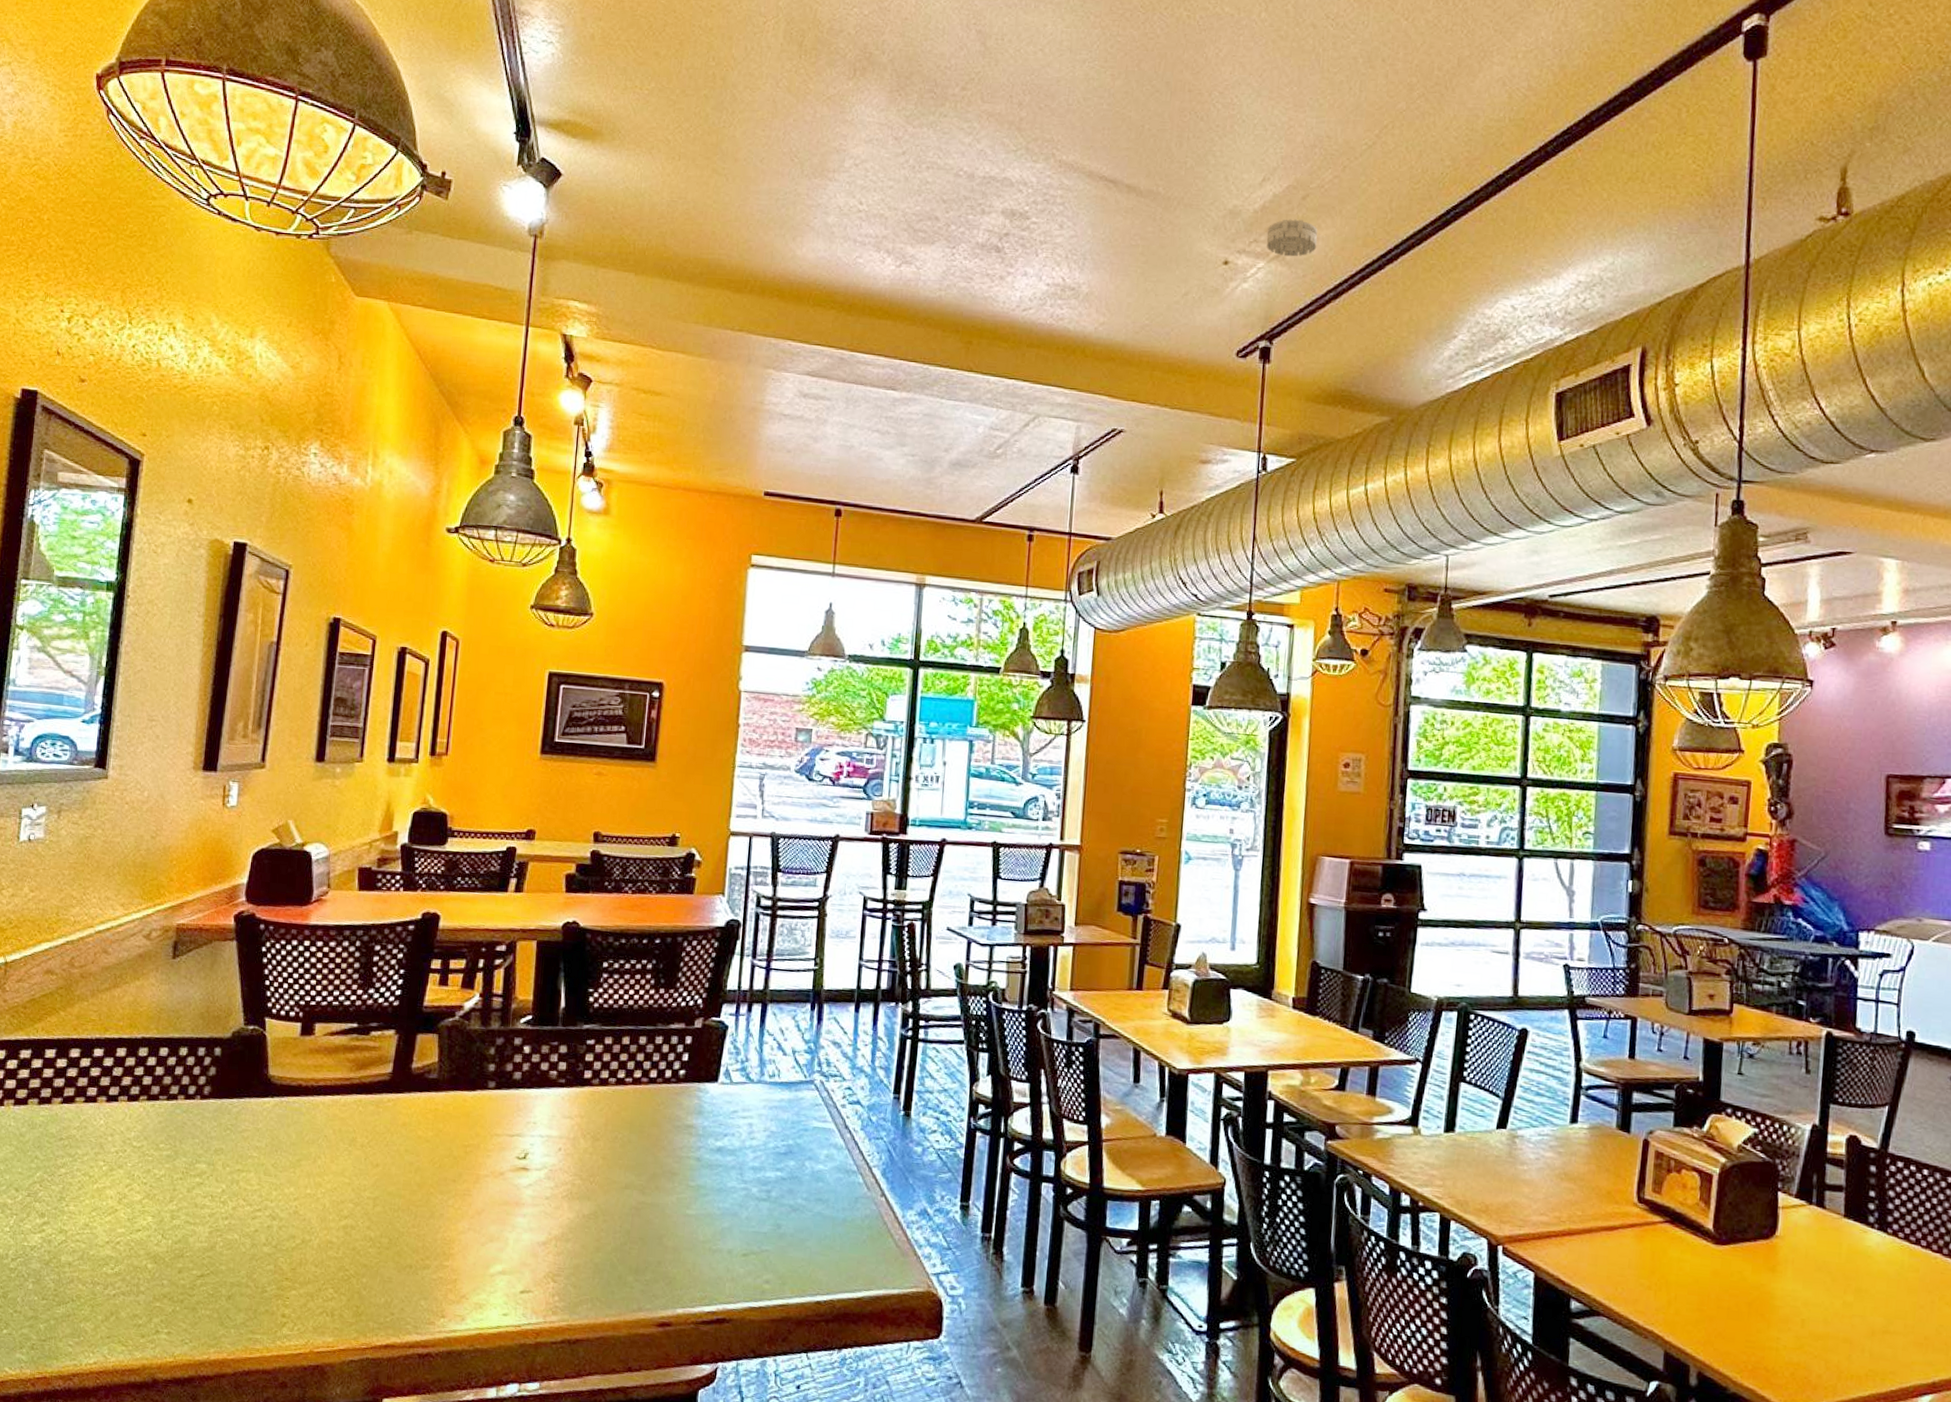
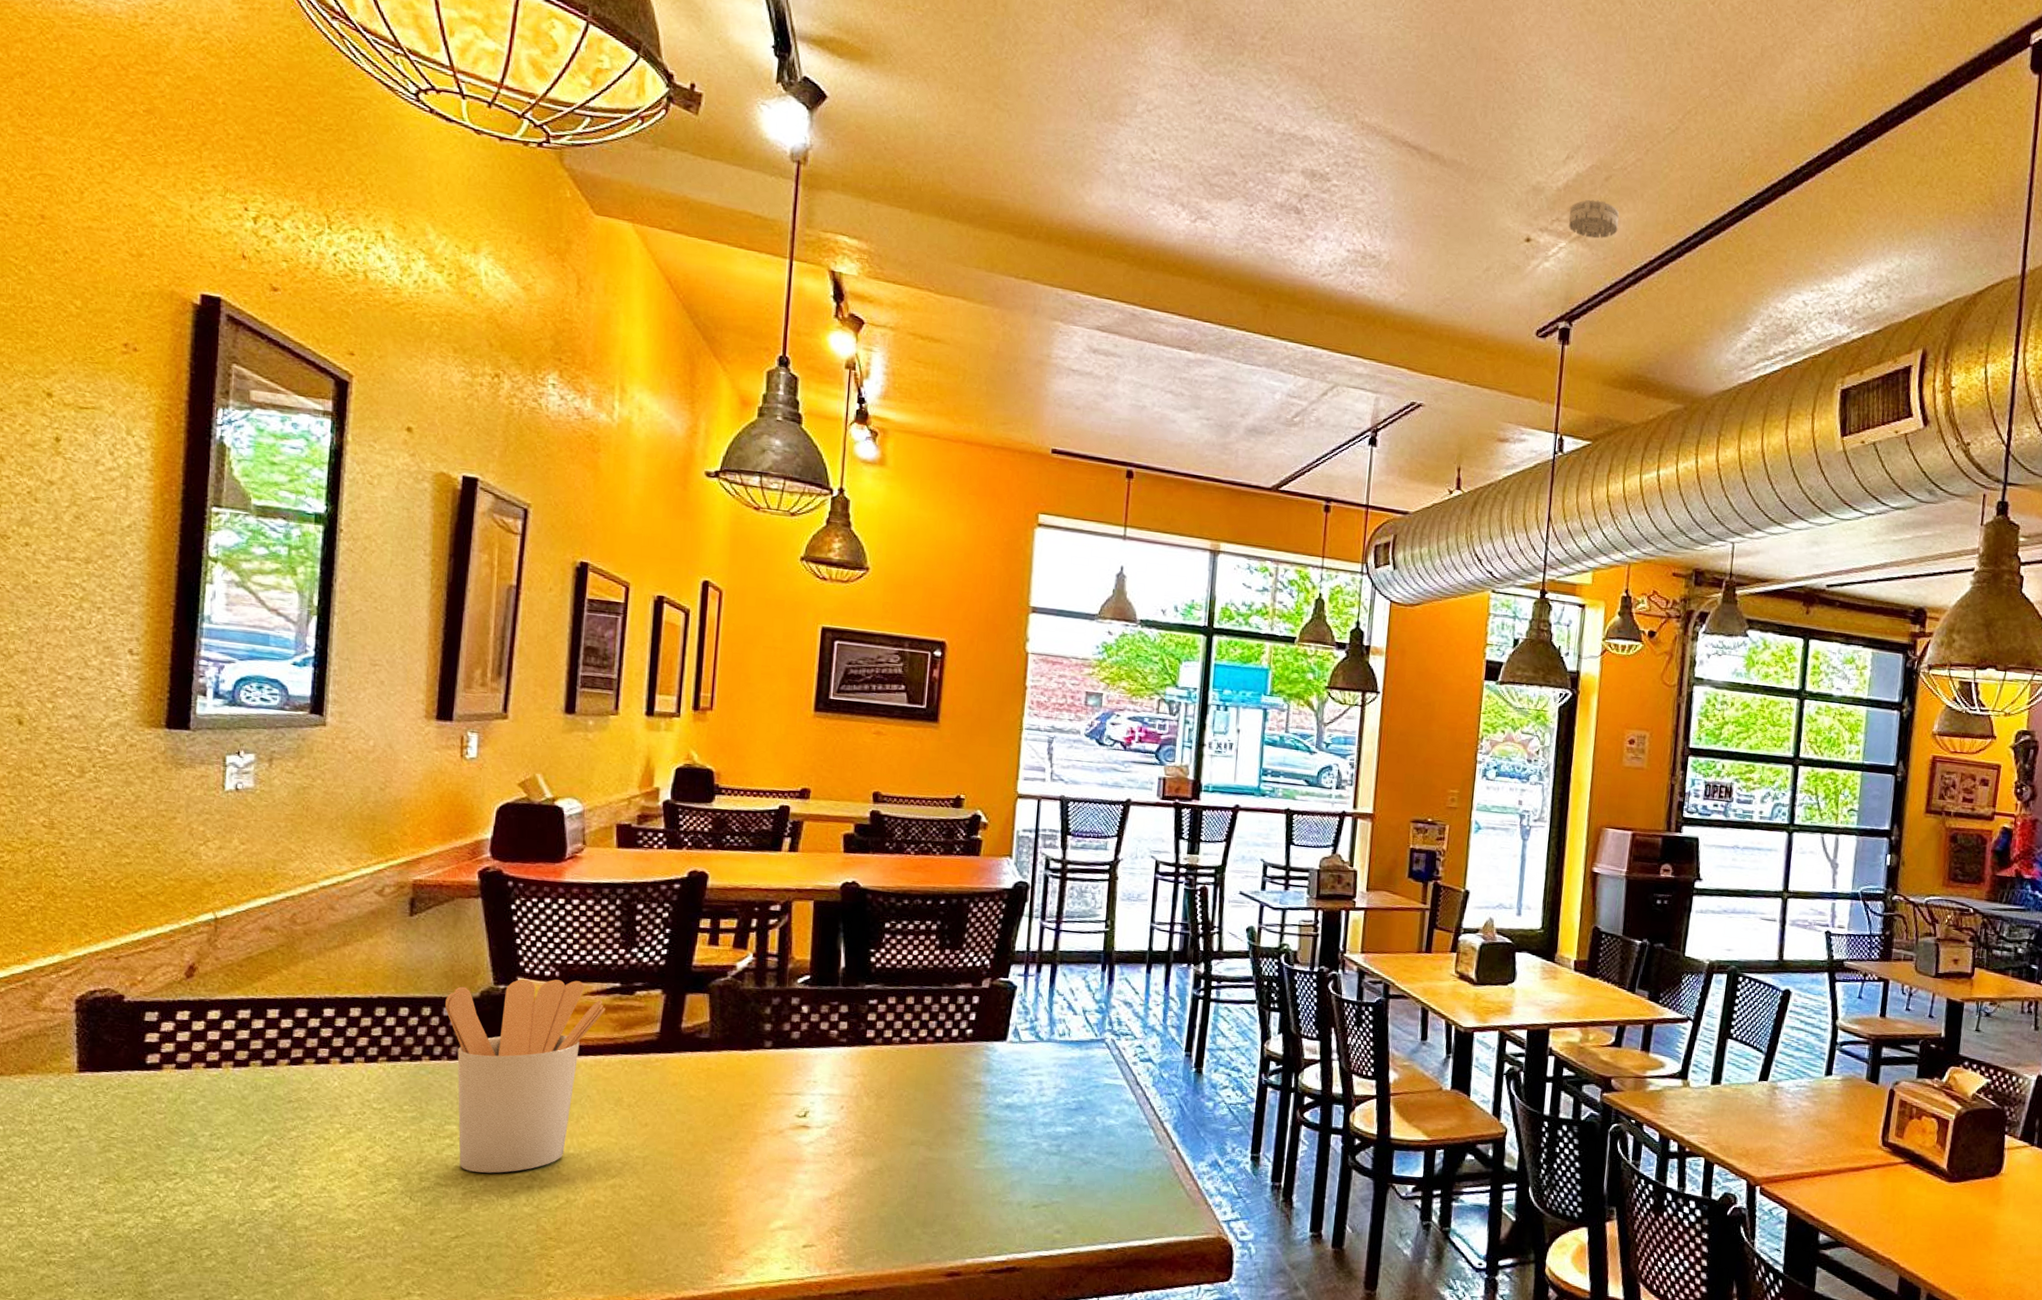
utensil holder: none [200,1019,343,1212] -> present [445,979,606,1173]

